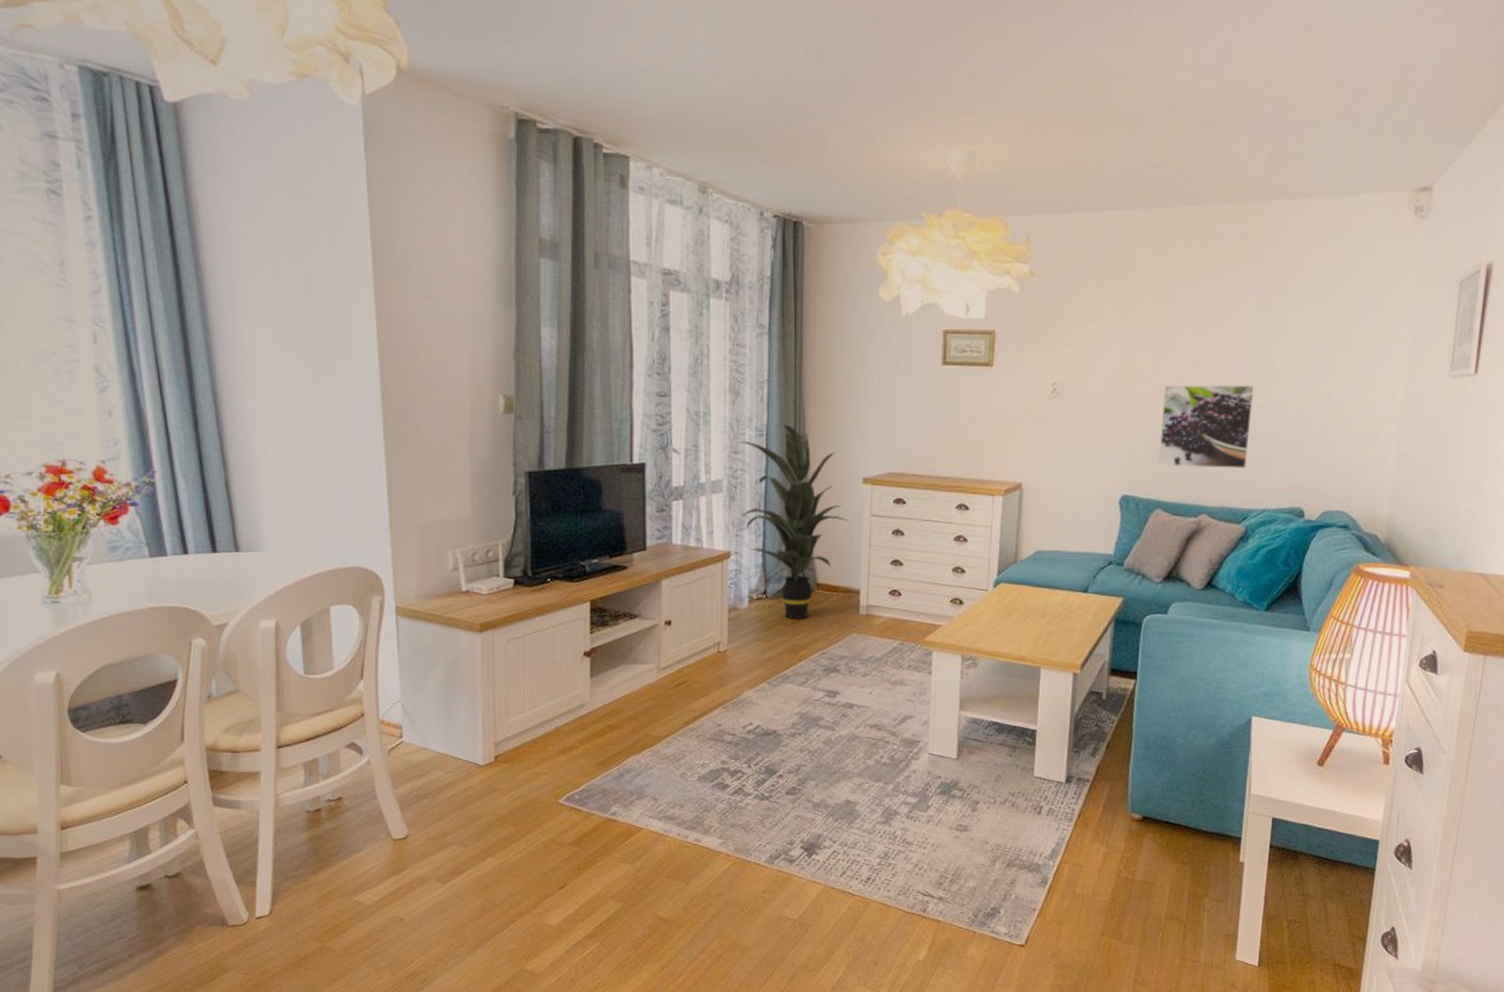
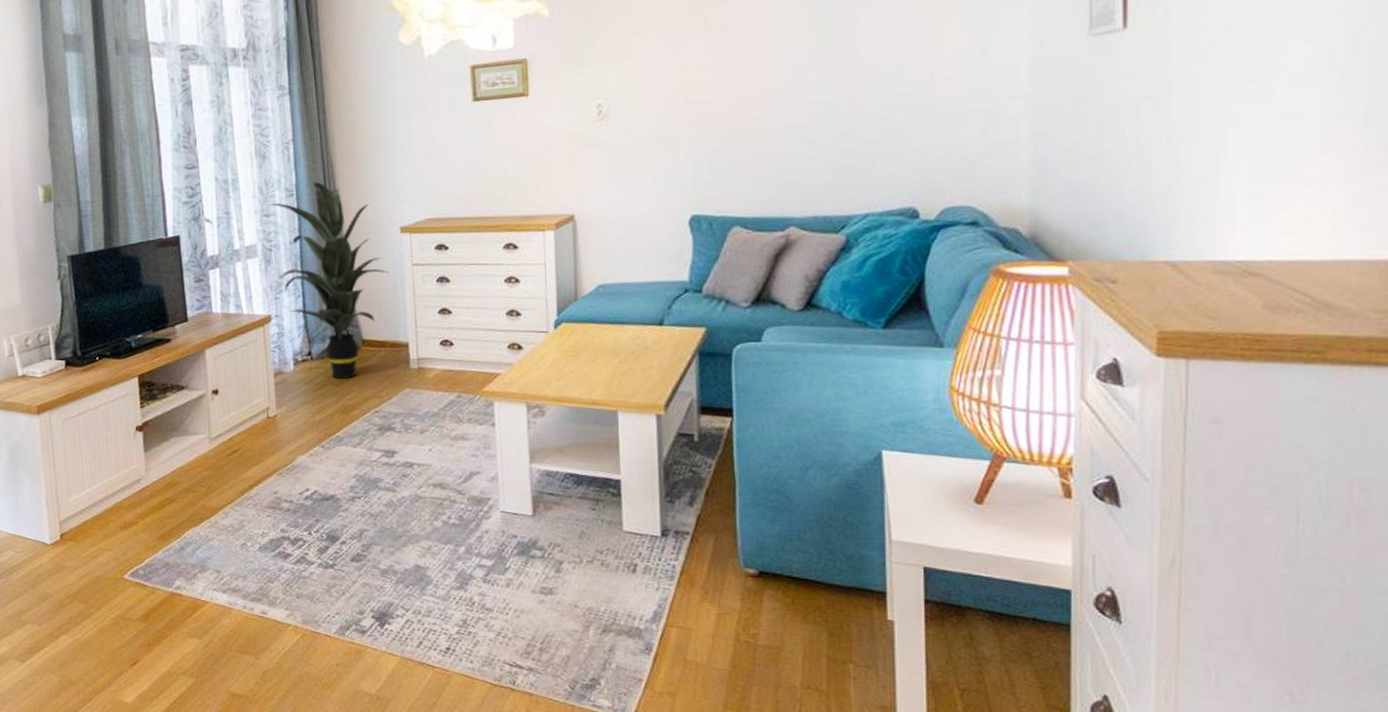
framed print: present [1158,385,1254,468] -> none [728,78,839,179]

